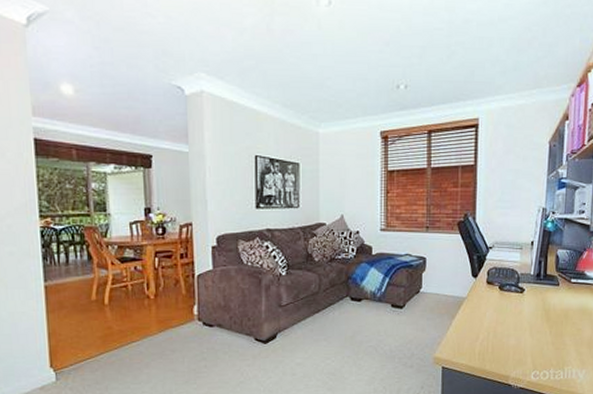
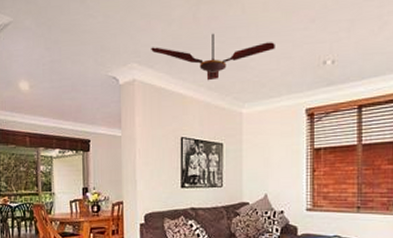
ceiling fan: none [221,47,351,98] -> present [151,33,275,81]

